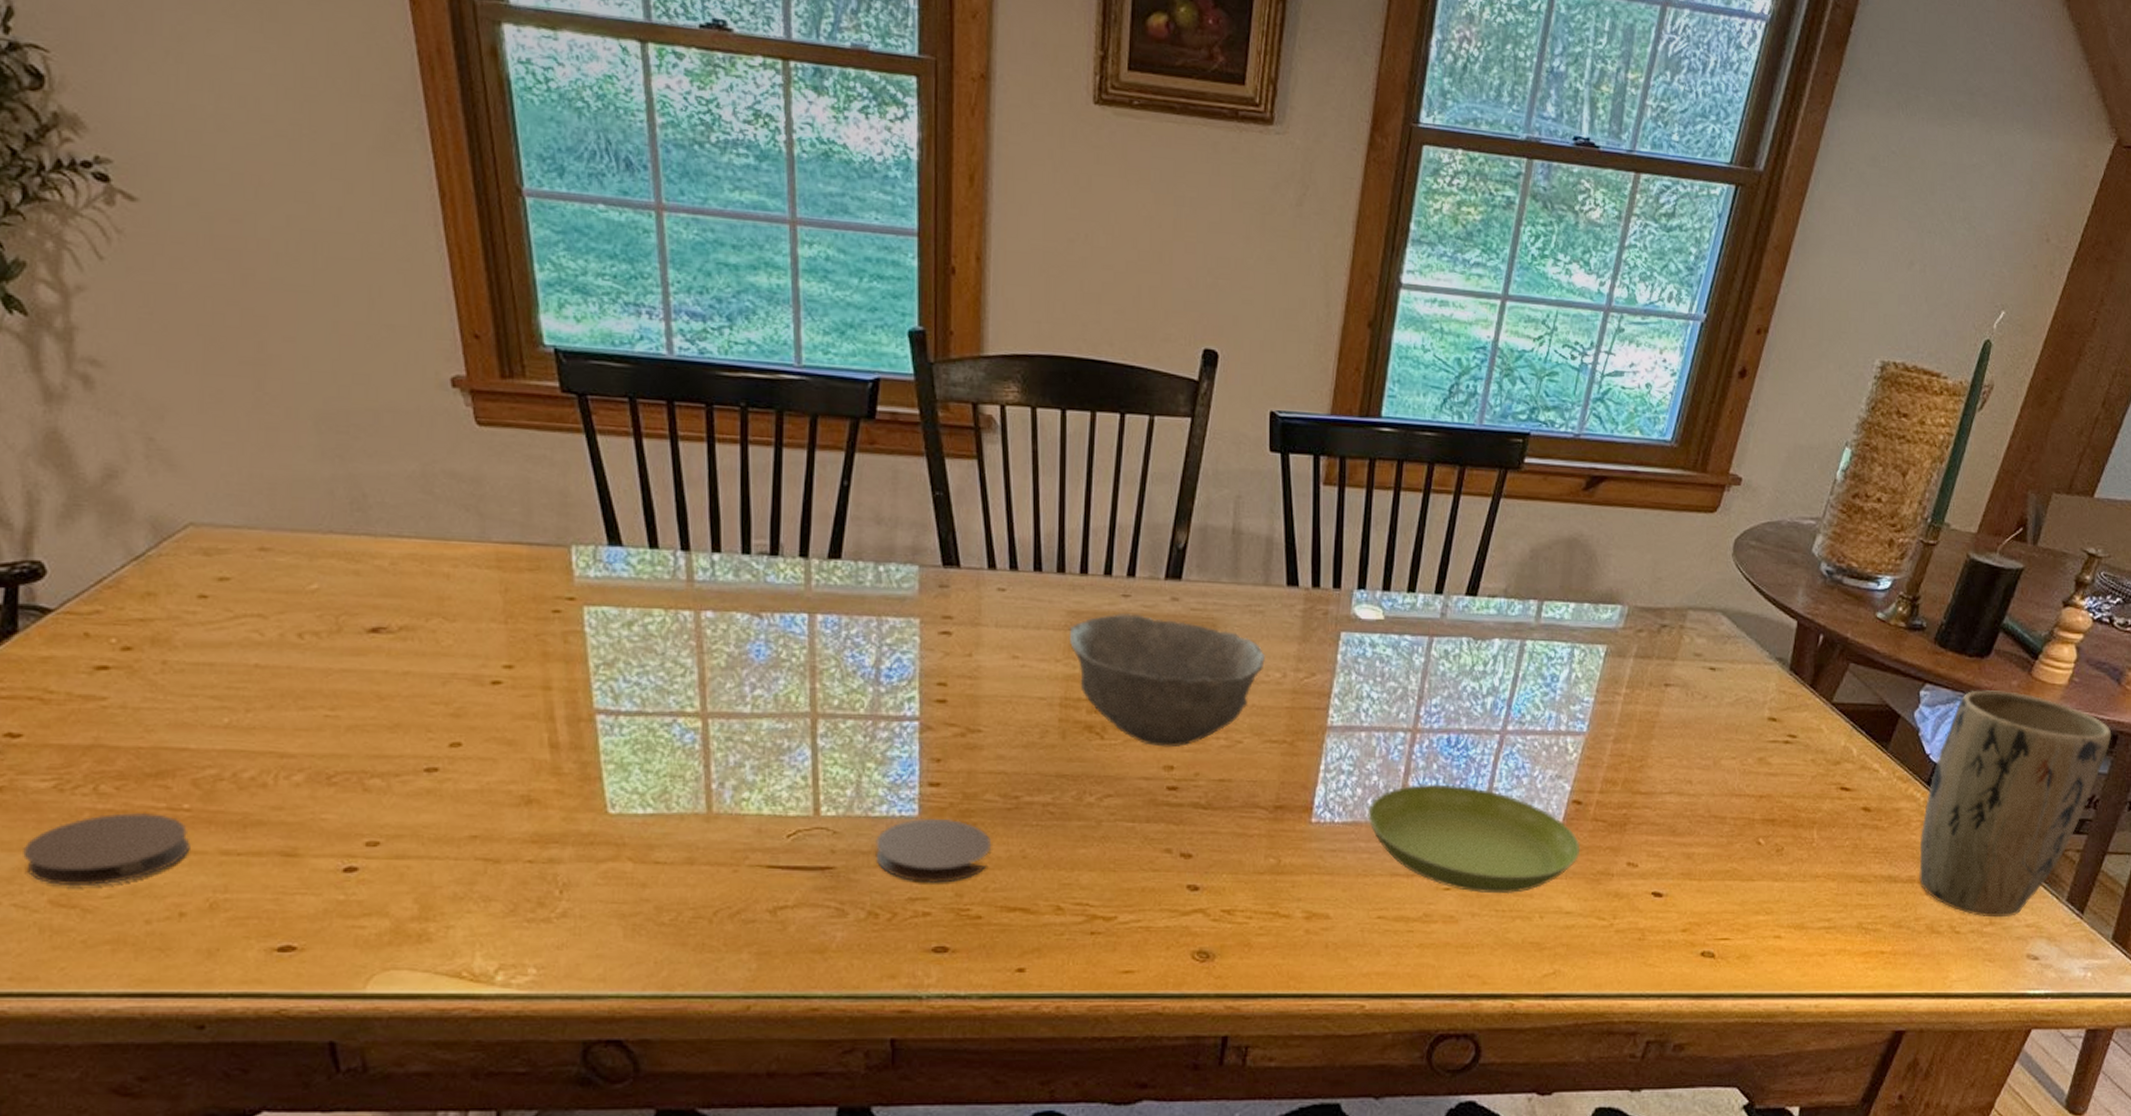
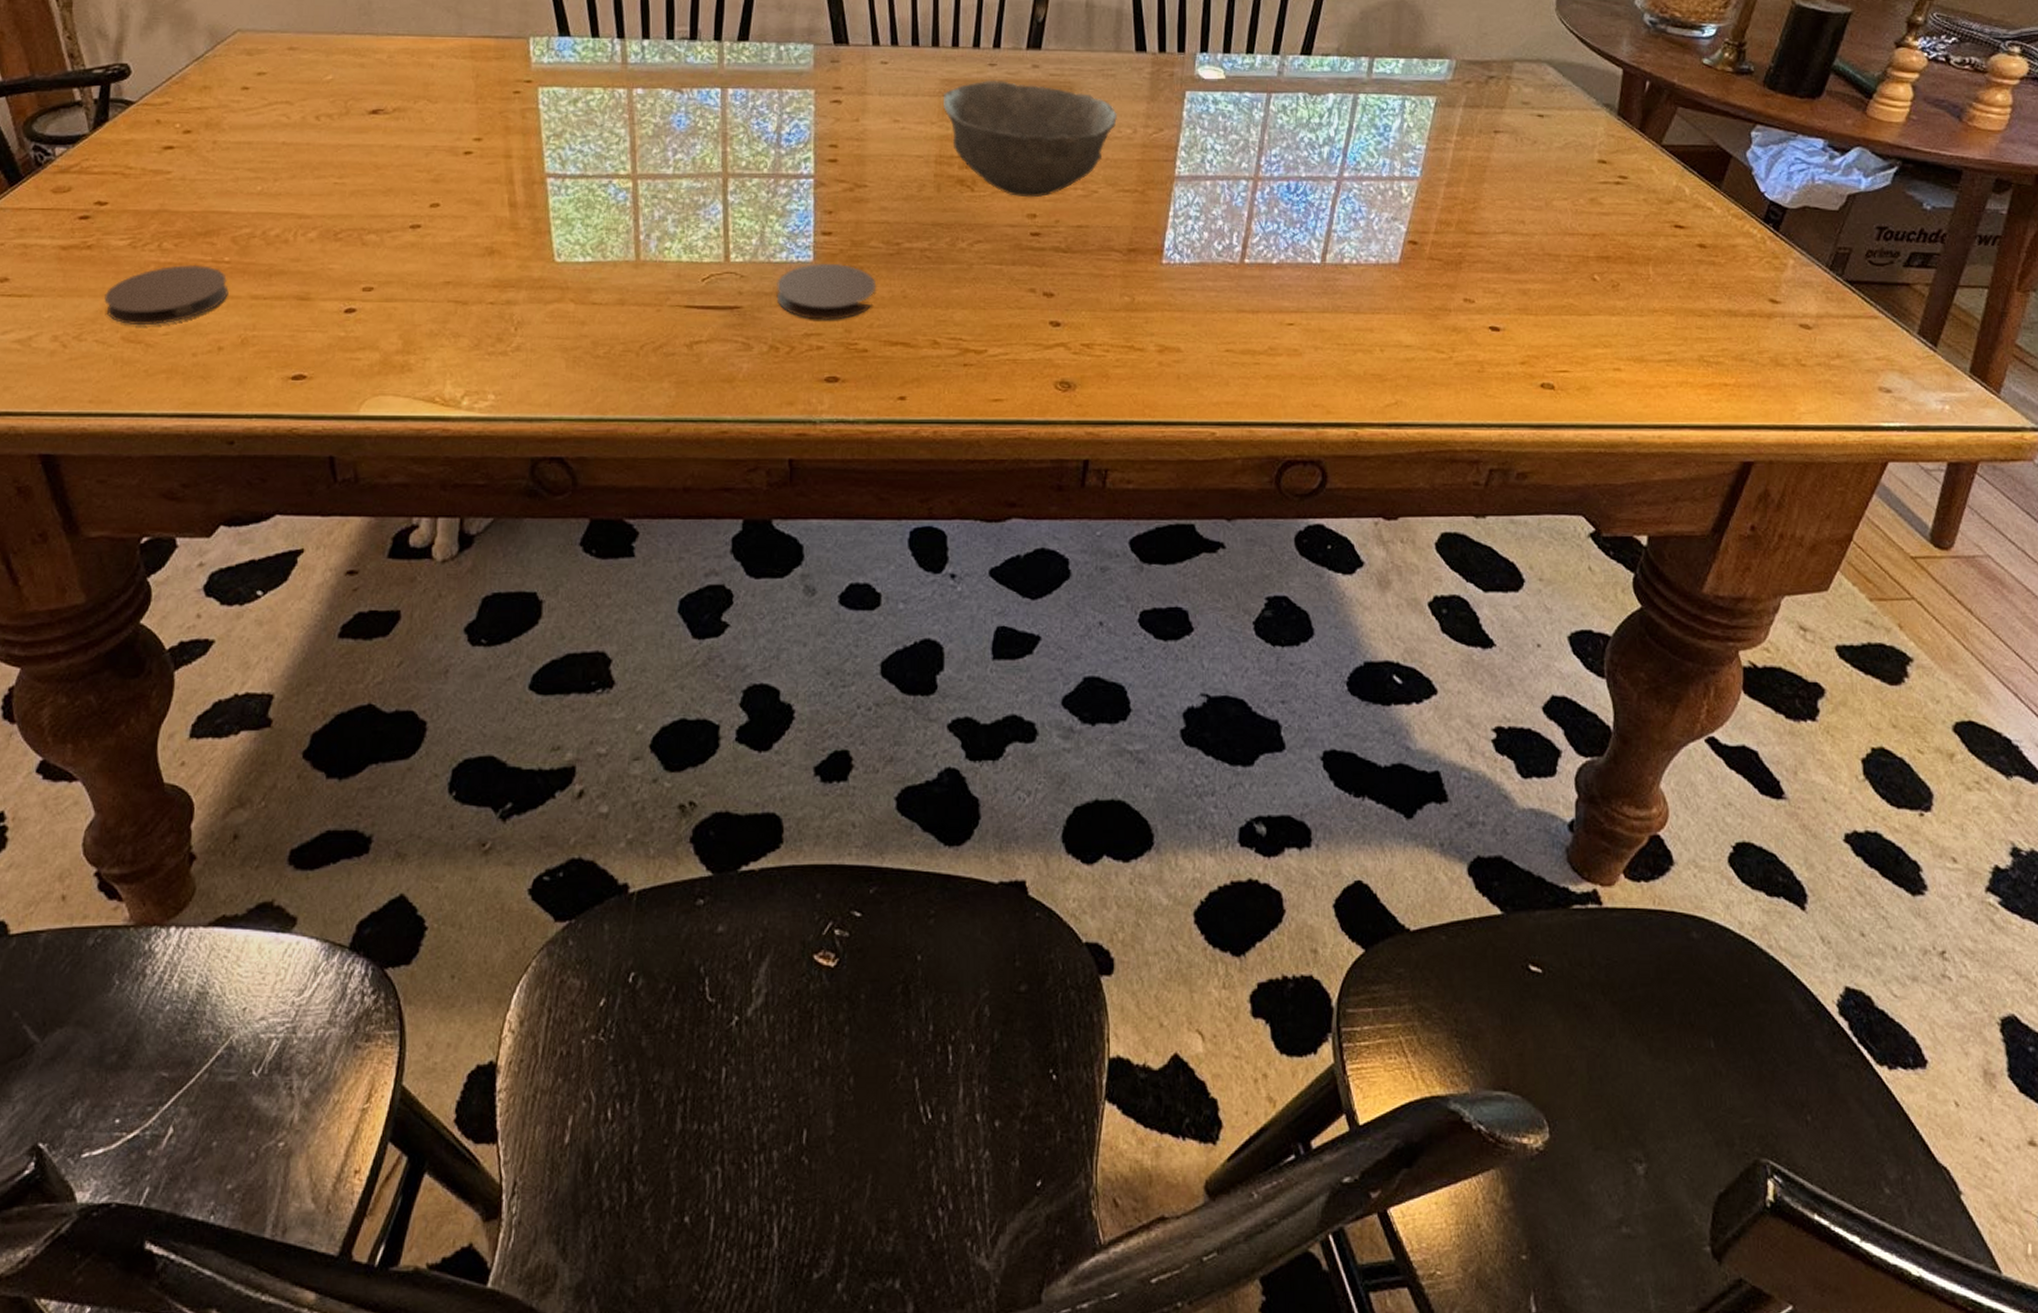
saucer: present [1368,783,1581,894] -> none [1214,227,1418,329]
plant pot: present [1919,690,2112,918] -> none [1758,129,1956,351]

